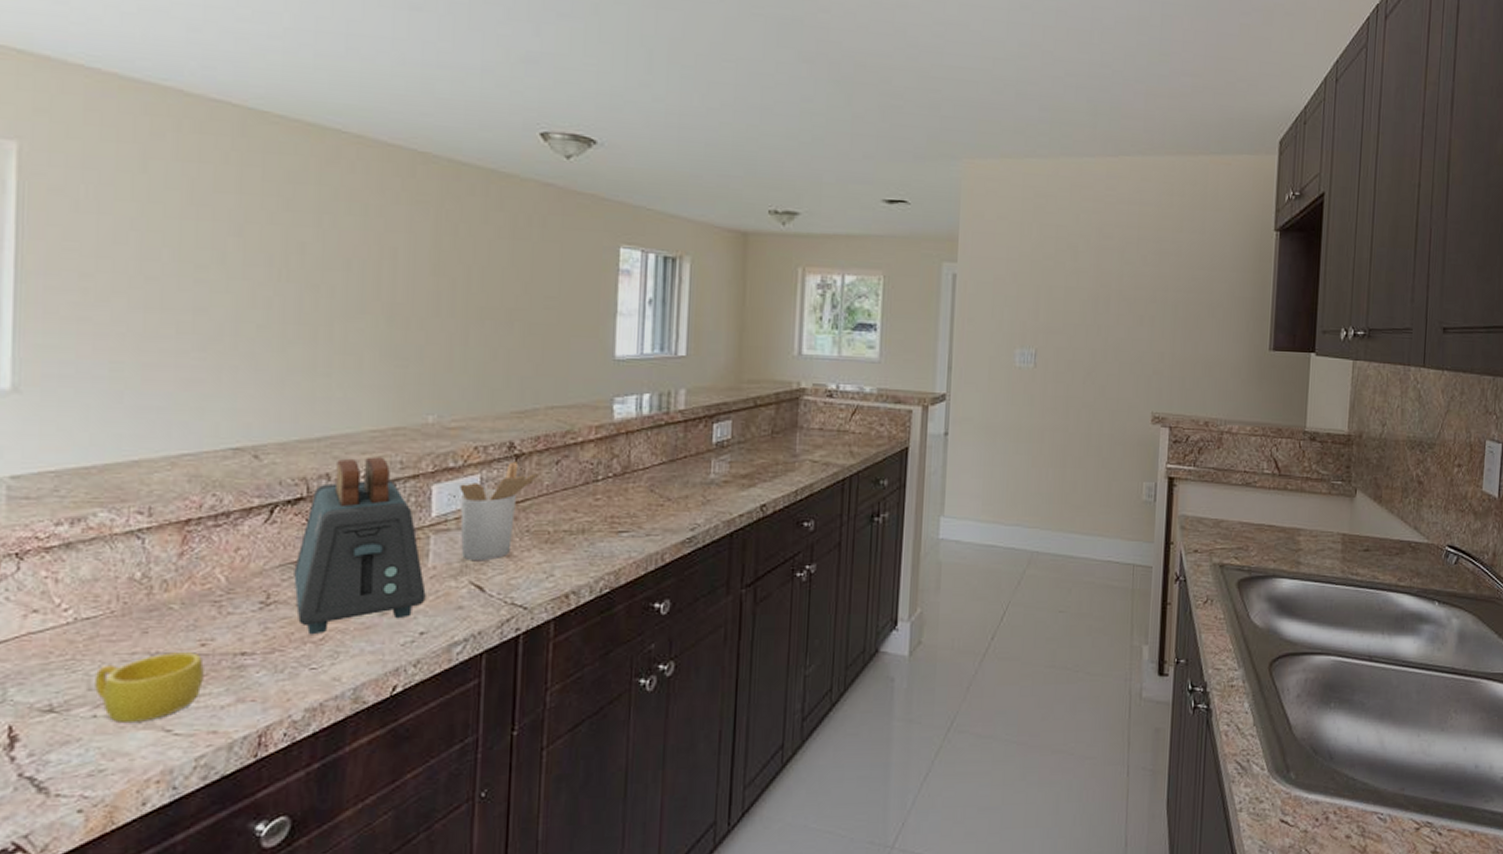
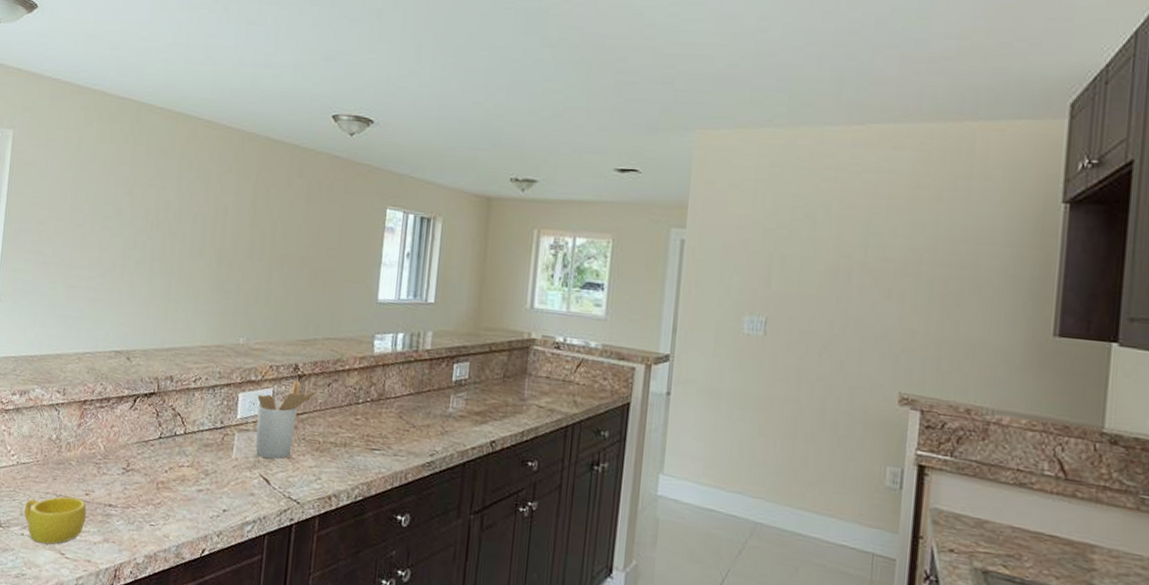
toaster: present [294,457,426,635] -> none [145,366,229,499]

